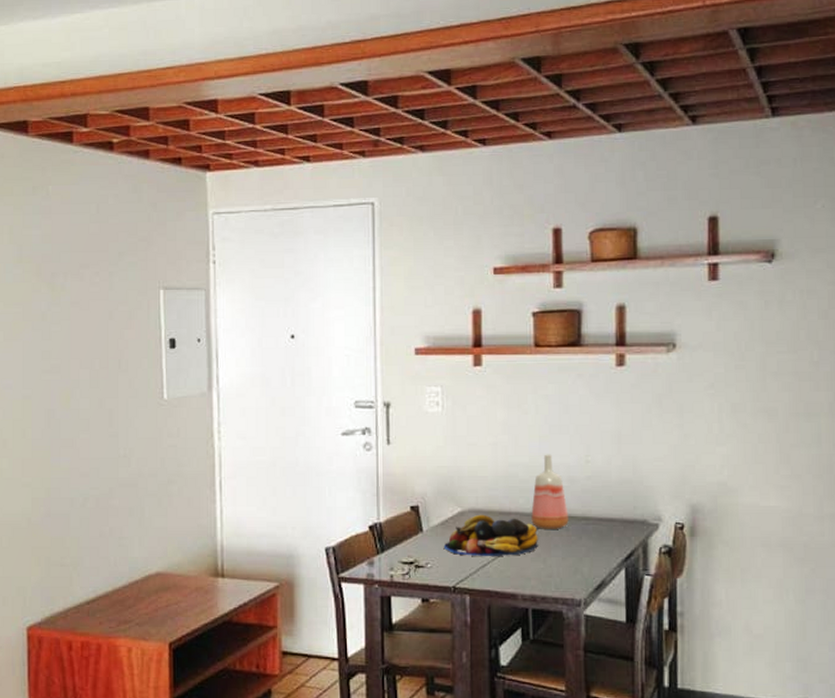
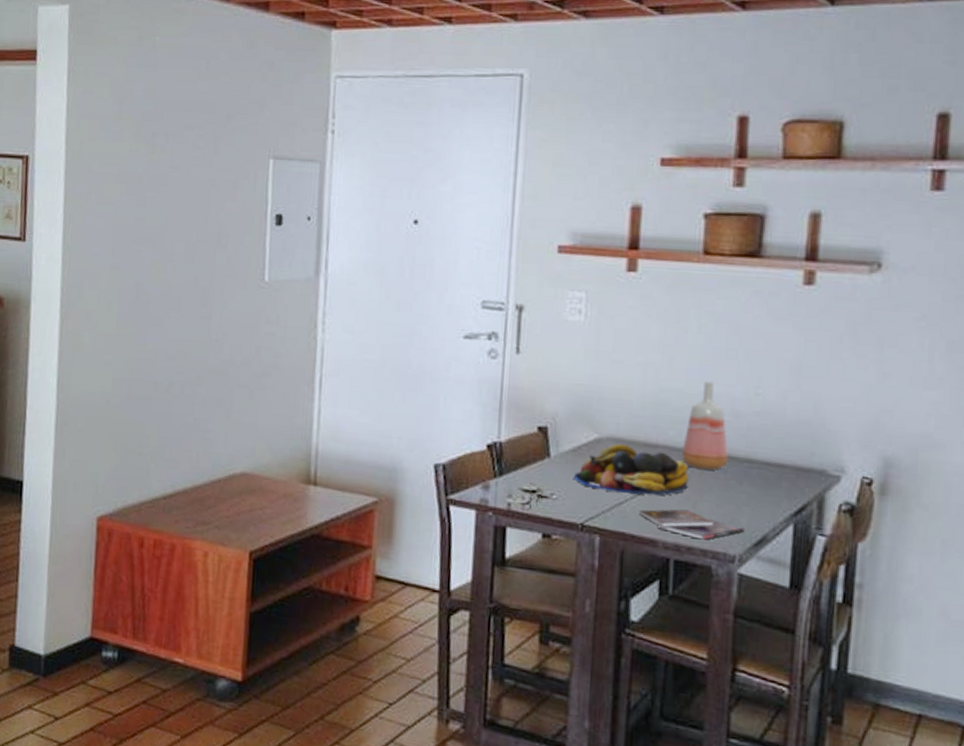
booklet: none [500,565,587,589] -> present [639,509,745,540]

